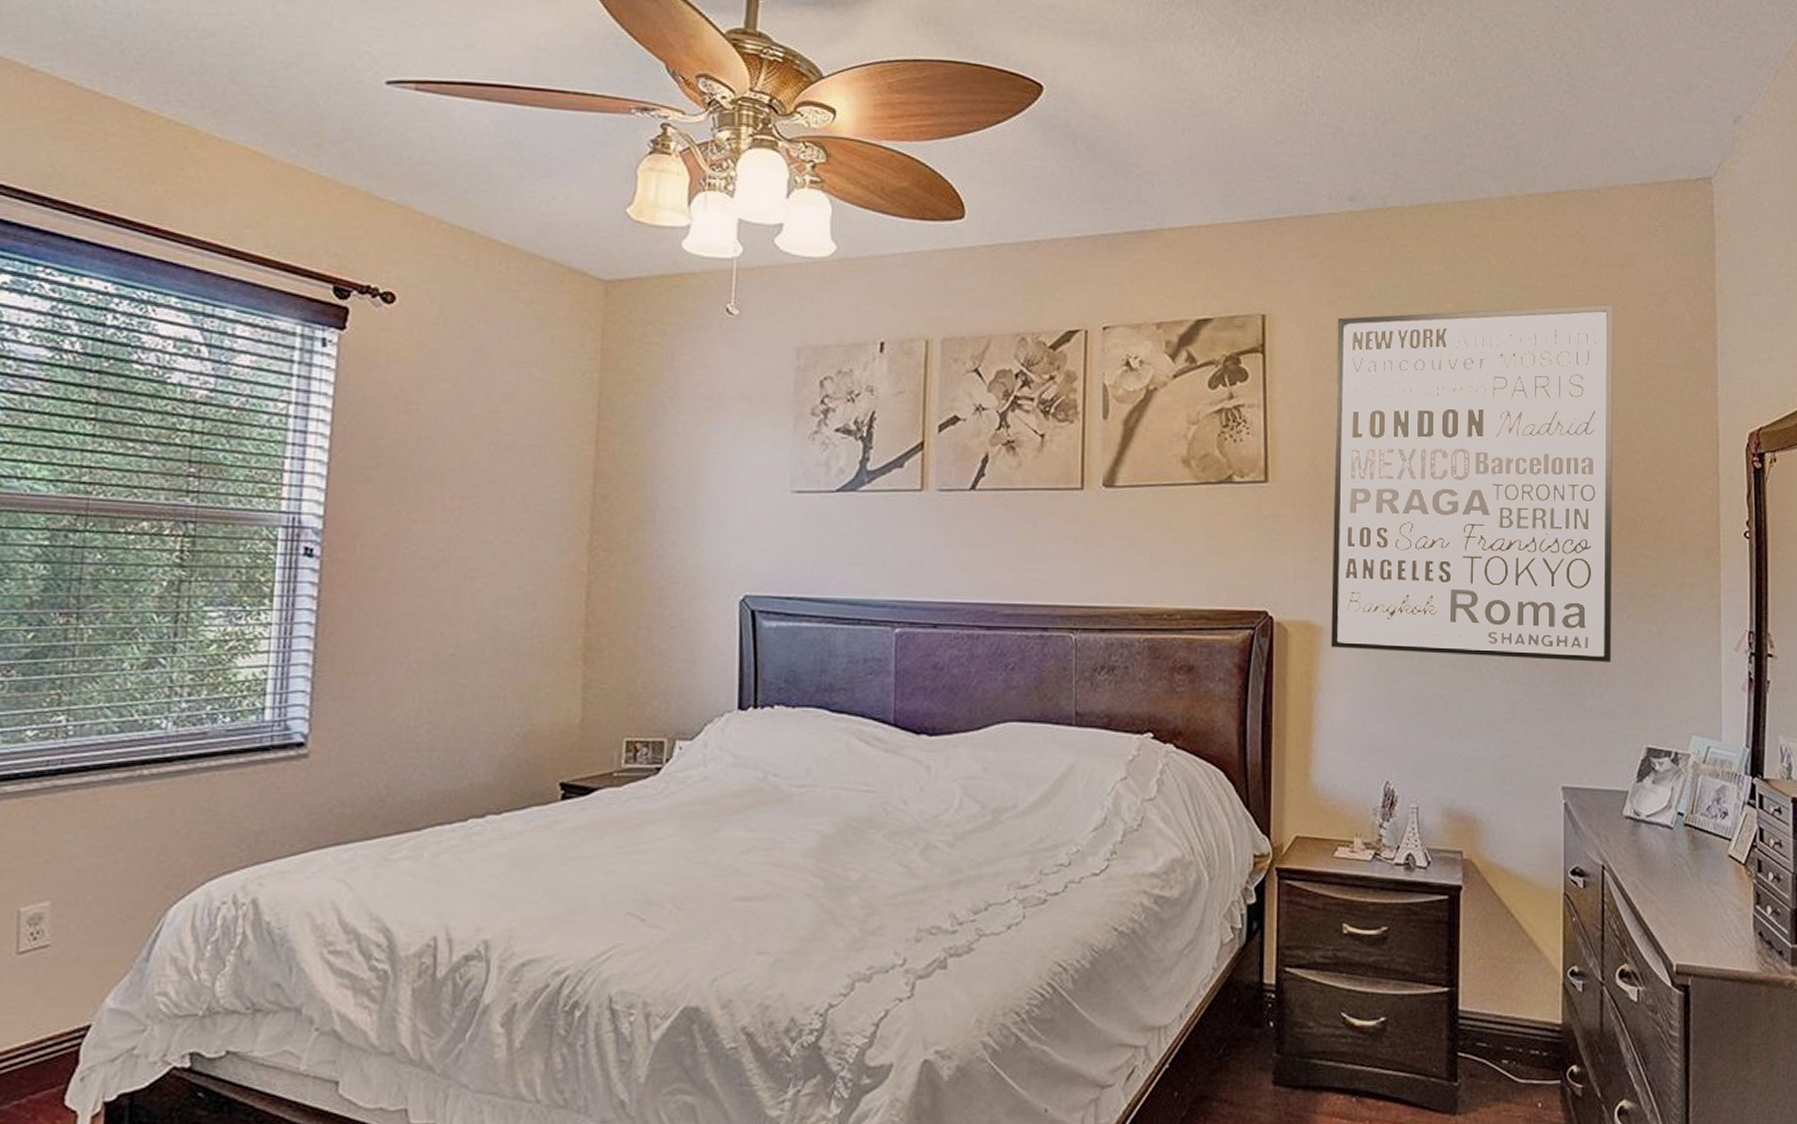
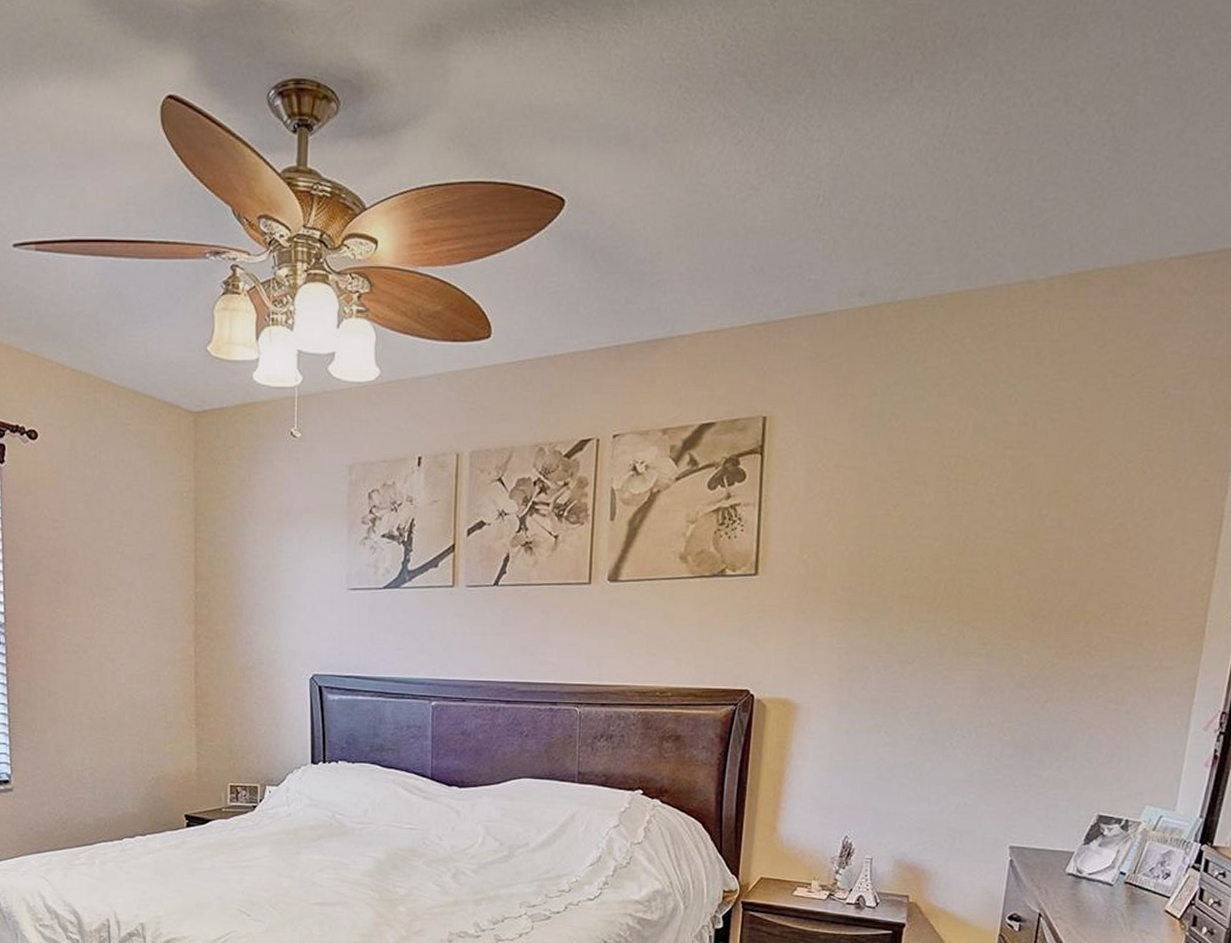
wall art: present [1331,304,1614,663] -> none [804,389,1128,739]

